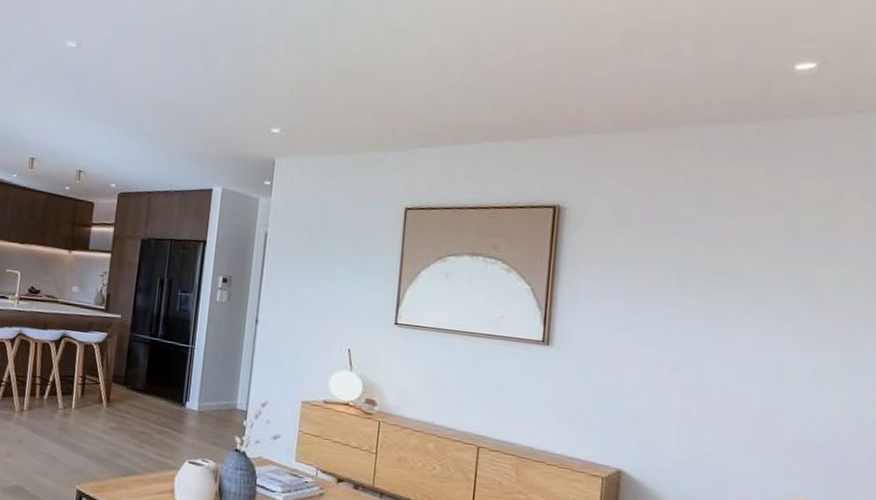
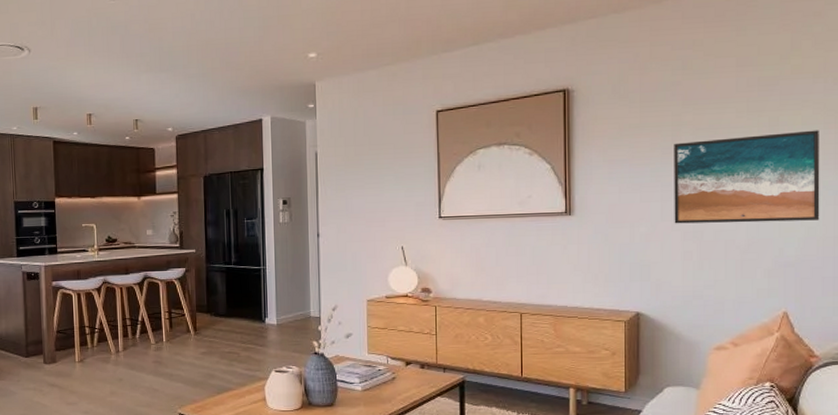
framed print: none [672,283,861,400] -> present [674,130,820,224]

